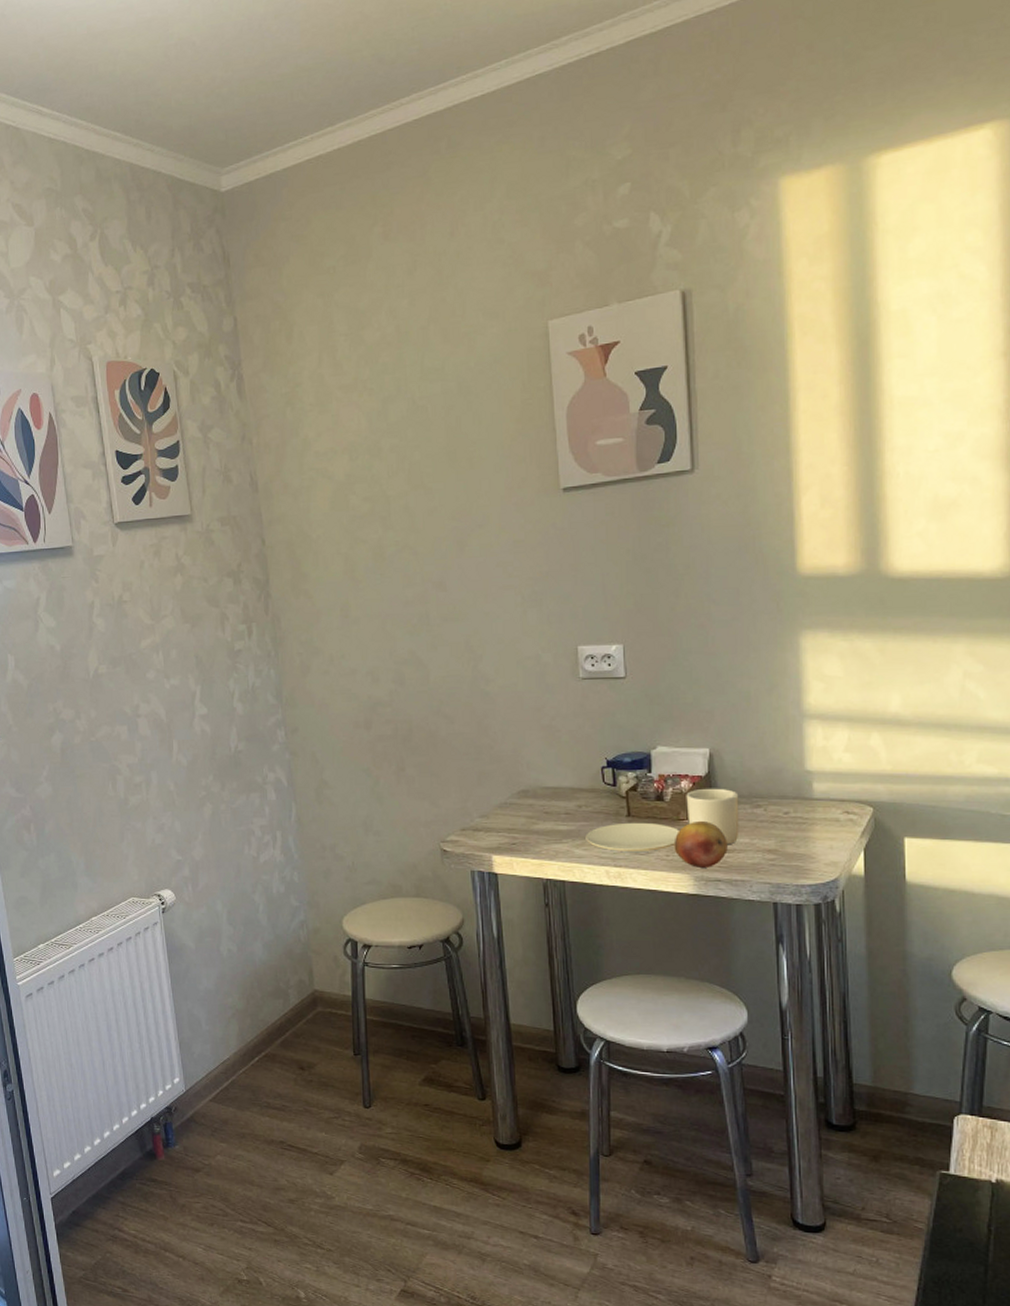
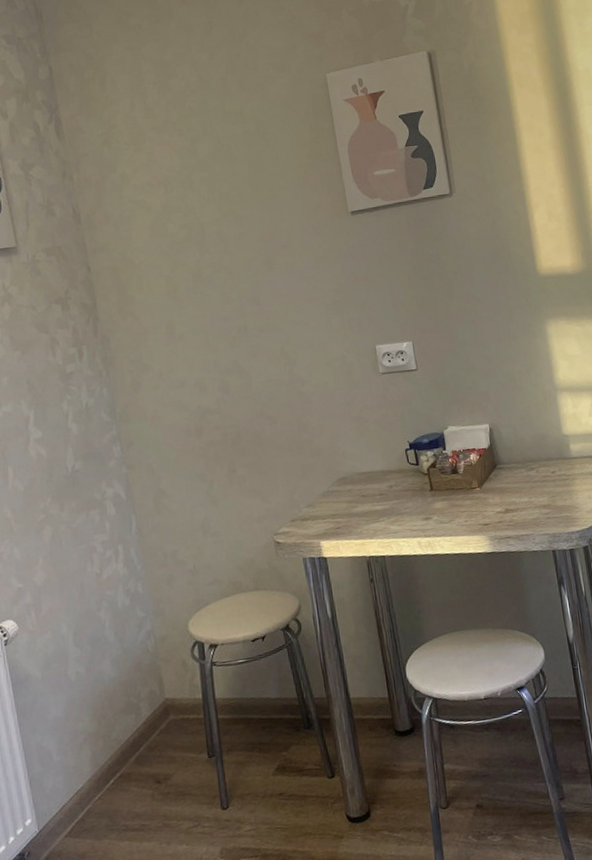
plate: present [585,822,679,851] -> none [398,494,473,524]
fruit: present [673,820,728,868] -> none [470,486,513,529]
mug: present [686,788,739,844] -> none [475,457,520,505]

